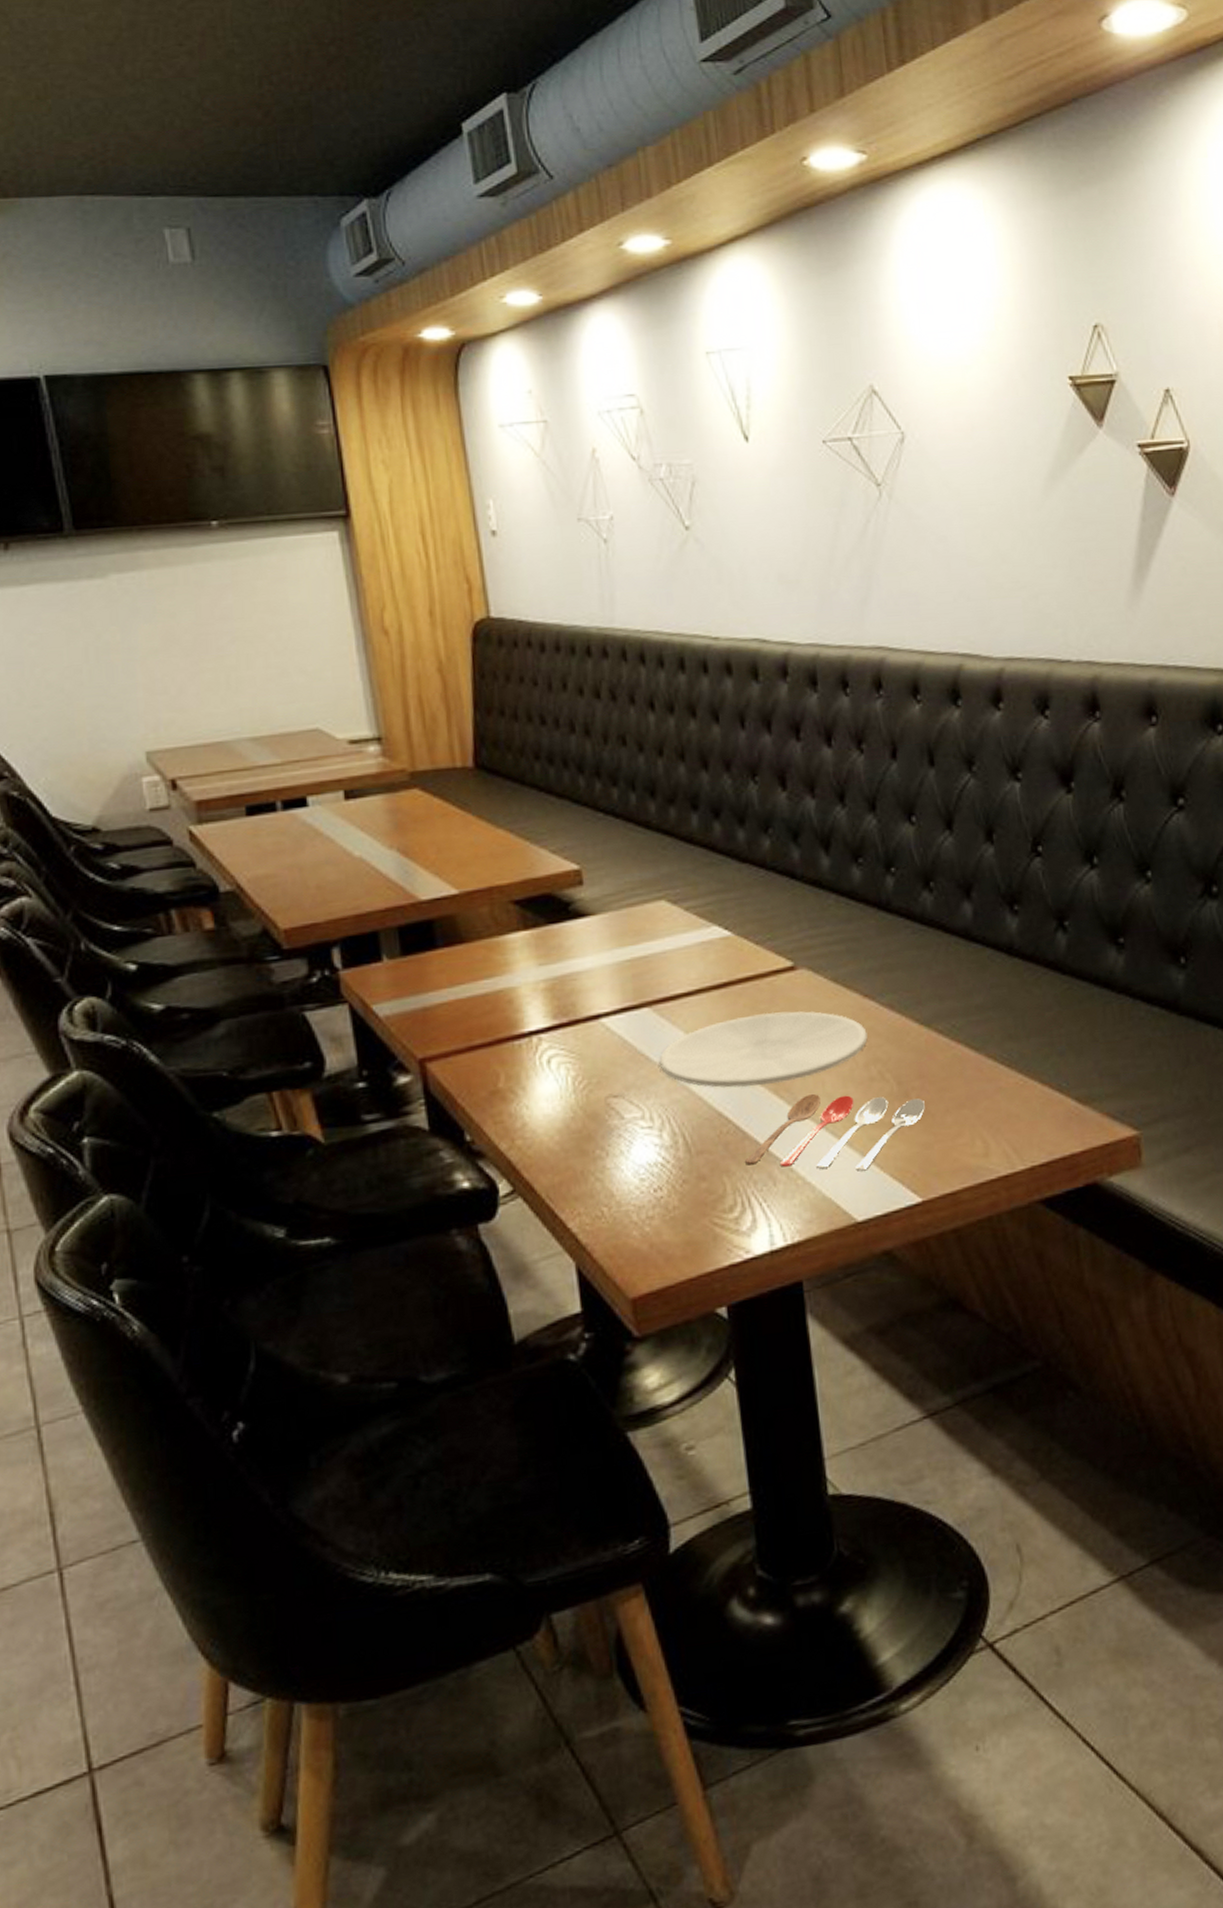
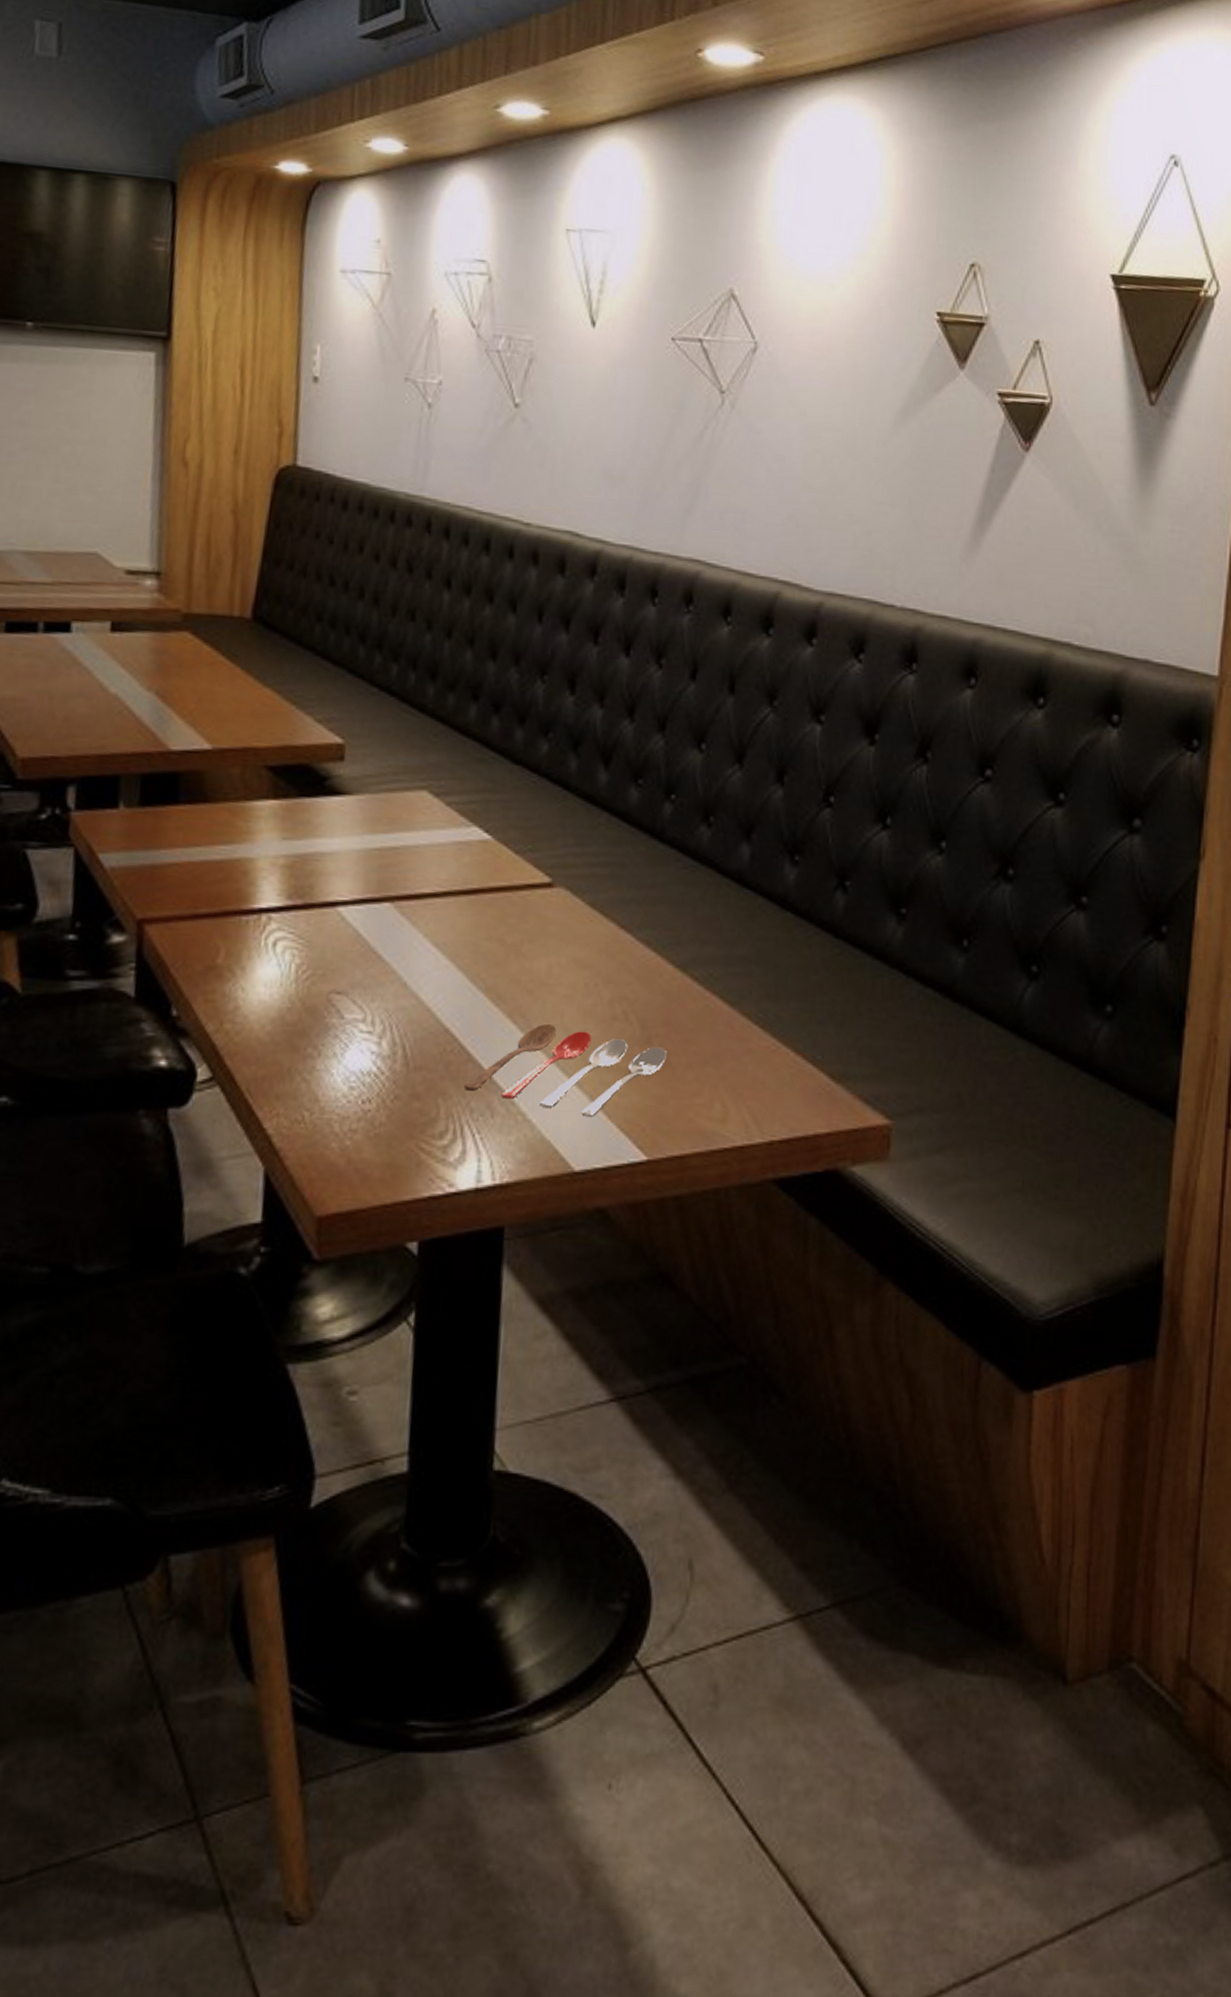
plate: present [659,1010,868,1088] -> none [391,928,618,1006]

